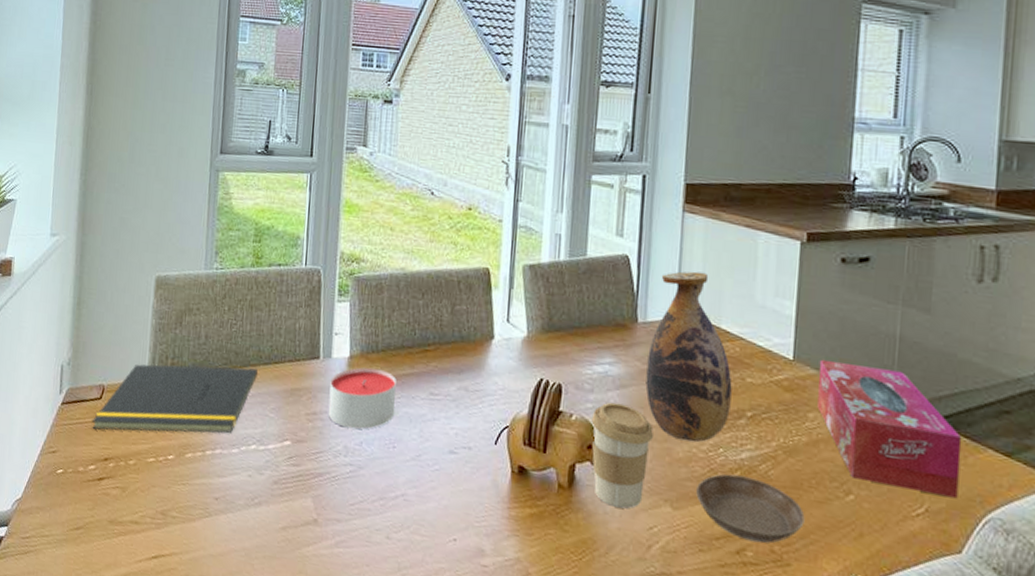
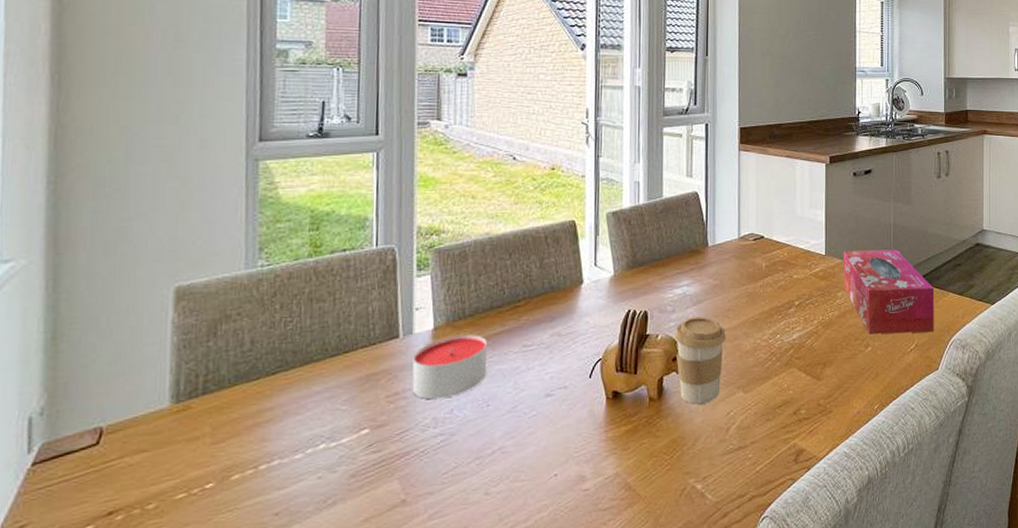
notepad: present [91,364,259,434] -> none [84,362,324,484]
vase: present [645,271,732,443] -> none [717,197,783,336]
saucer: present [696,474,805,544] -> none [762,352,840,402]

